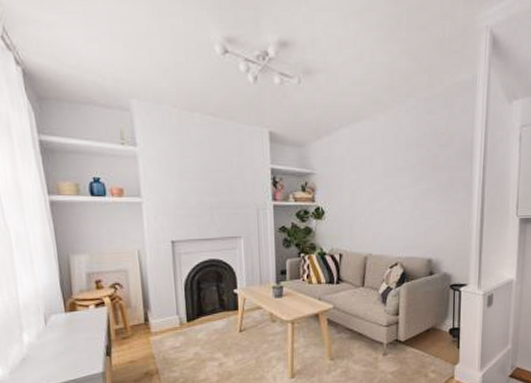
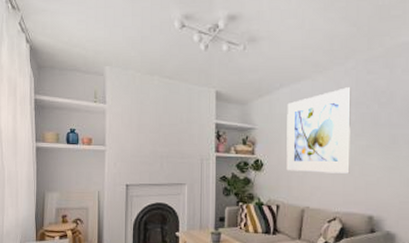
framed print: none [347,128,412,219] -> present [286,87,351,174]

